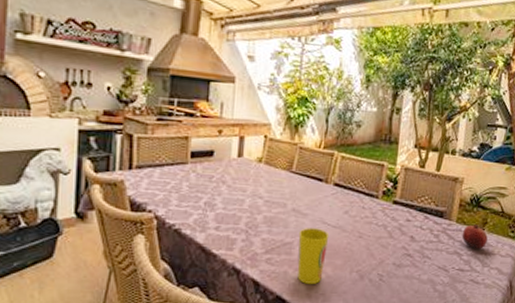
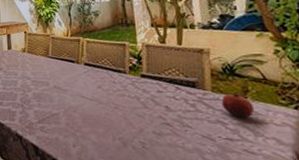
cup: present [297,228,330,285] -> none [62,101,89,150]

